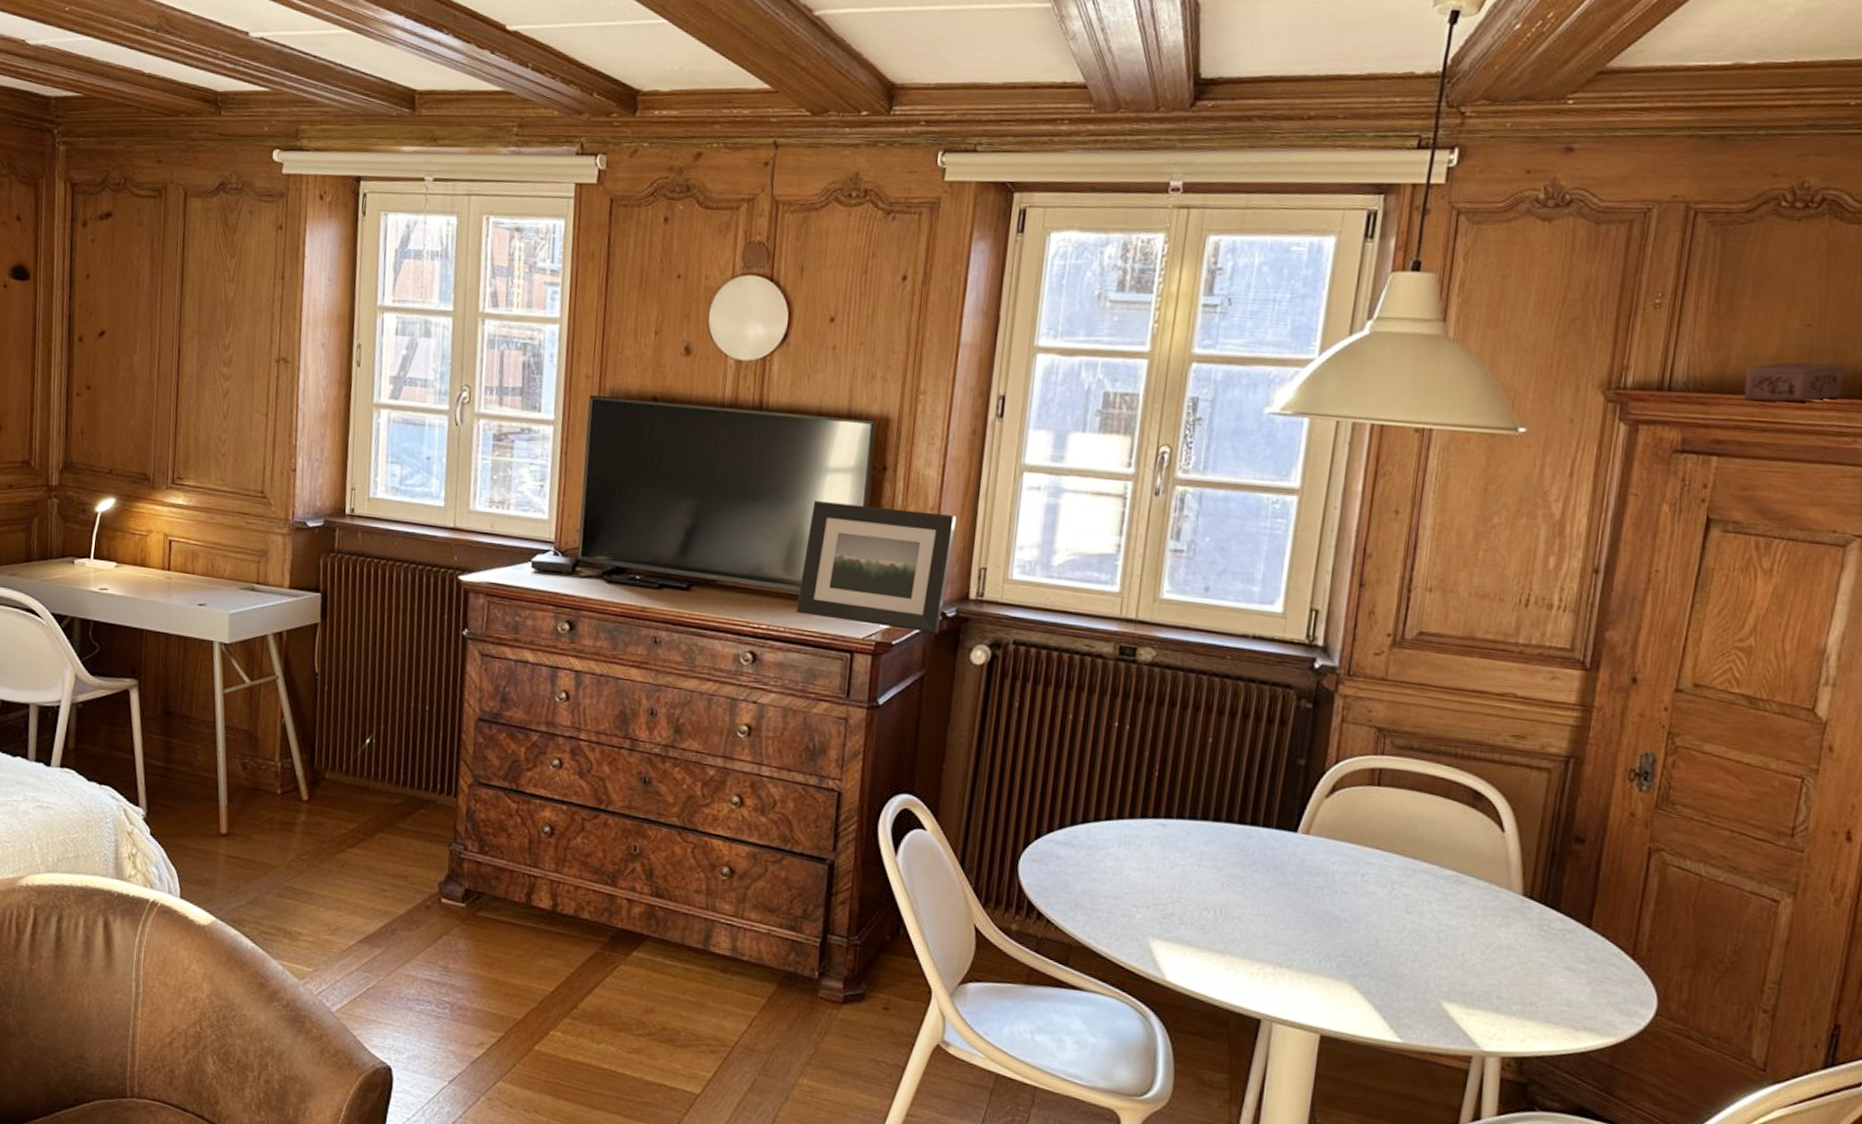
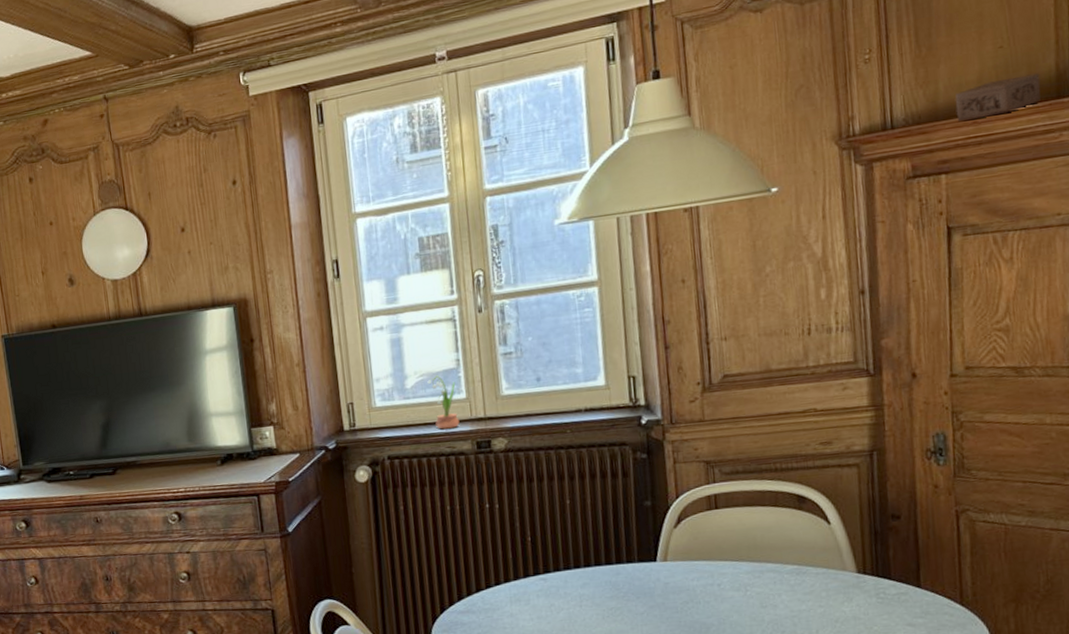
picture frame: present [796,501,956,634] -> none [200,366,325,474]
potted flower: none [1077,558,1111,624] -> present [427,375,460,430]

